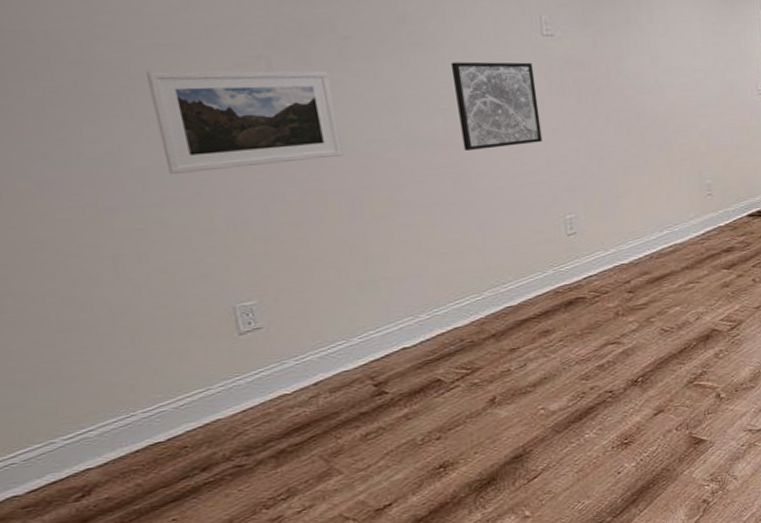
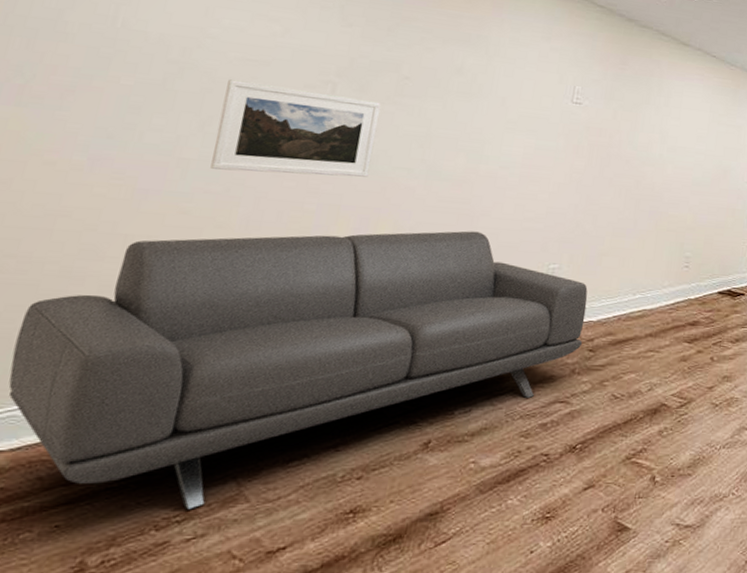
sofa: none [48,194,620,489] -> present [8,231,588,510]
wall art: present [450,61,543,151] -> none [476,112,558,194]

